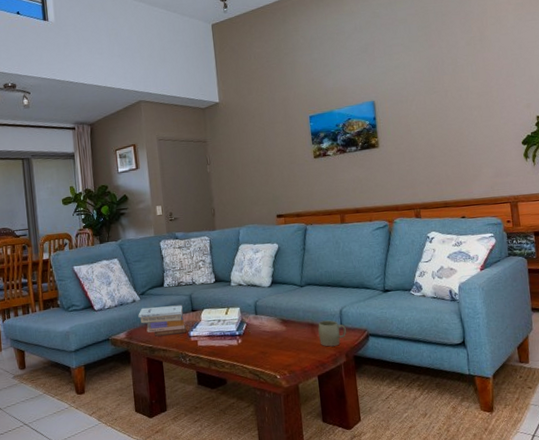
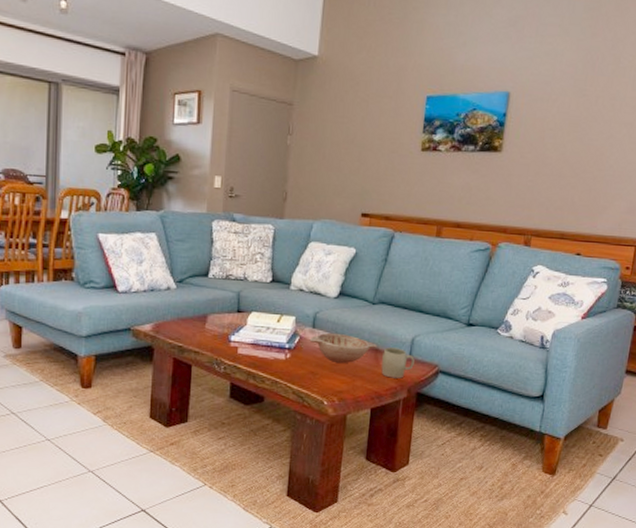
books: present [138,305,187,336] -> none [171,298,228,337]
decorative bowl: none [254,316,312,341] -> present [309,333,377,363]

